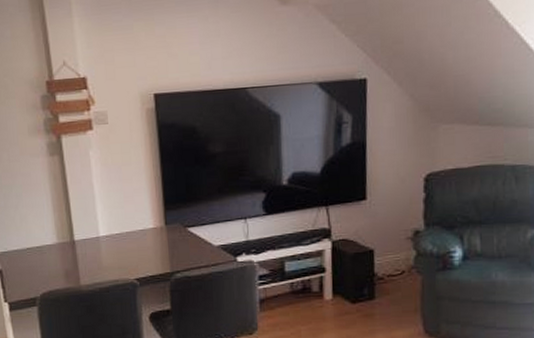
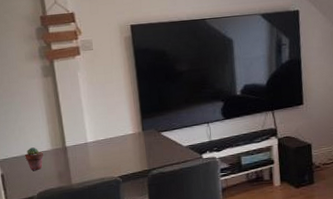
potted succulent: none [27,240,48,267] -> present [25,147,43,171]

